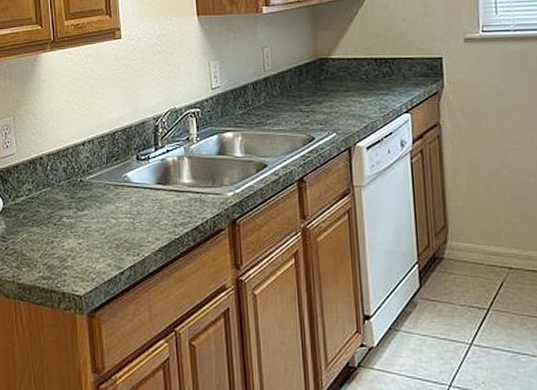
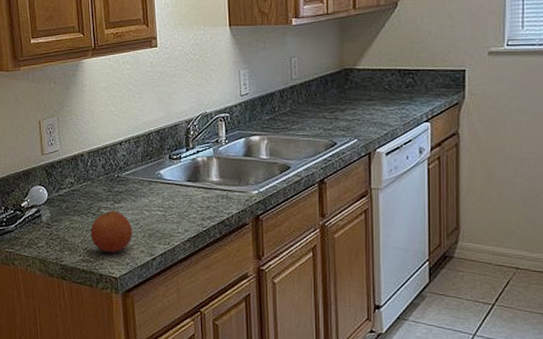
fruit: none [51,219,98,267] -> present [90,211,133,252]

